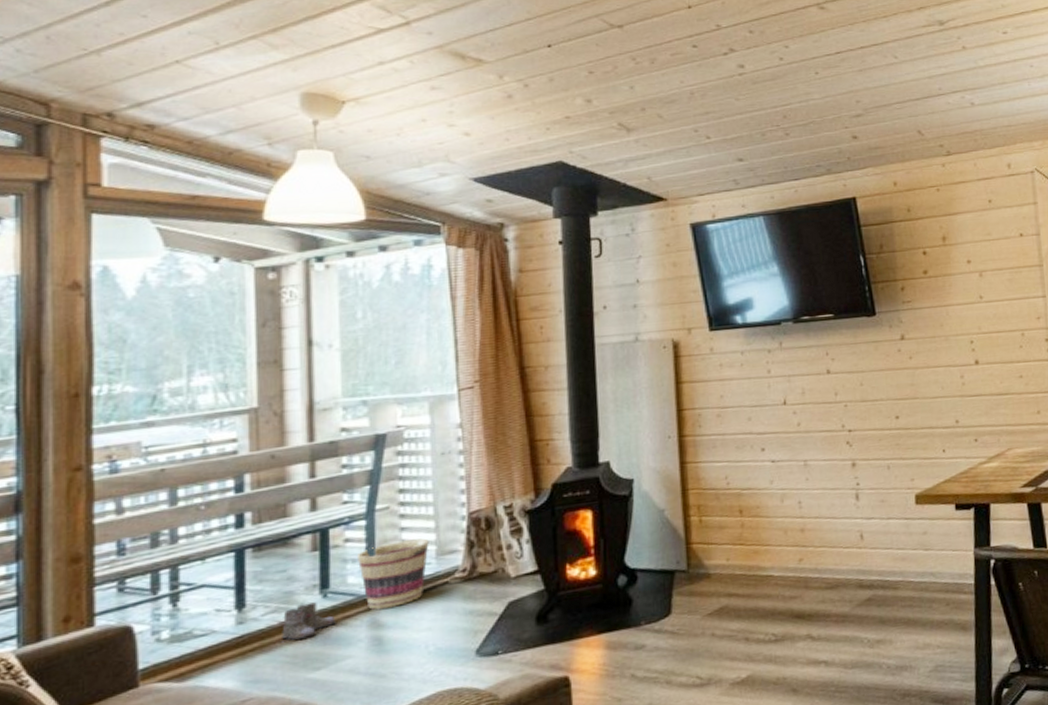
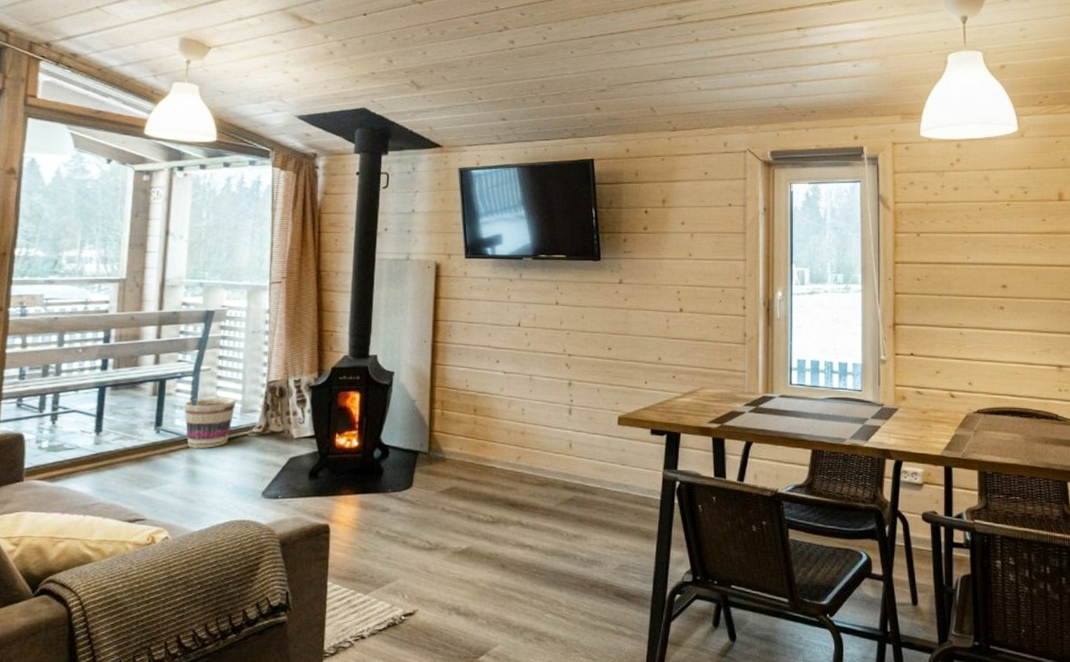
boots: present [282,602,336,643] -> none [124,436,164,464]

